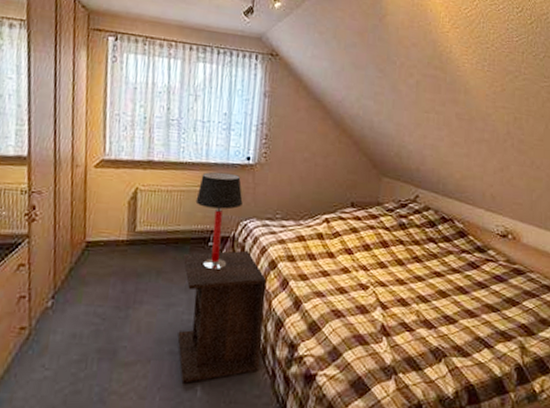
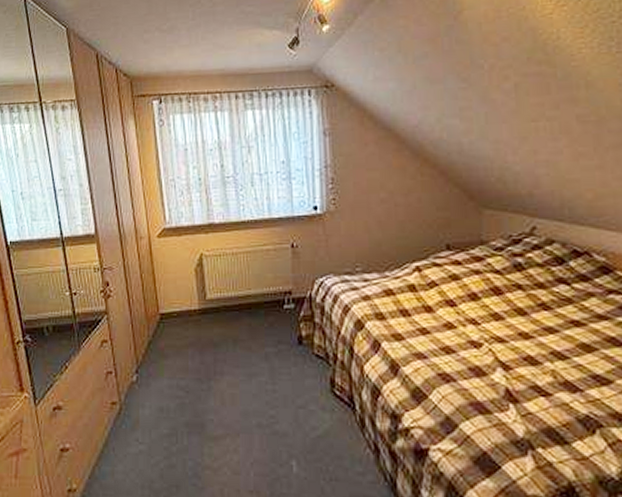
nightstand: present [177,251,267,384] -> none [258,312,358,459]
table lamp: present [195,171,243,269] -> none [263,227,315,334]

